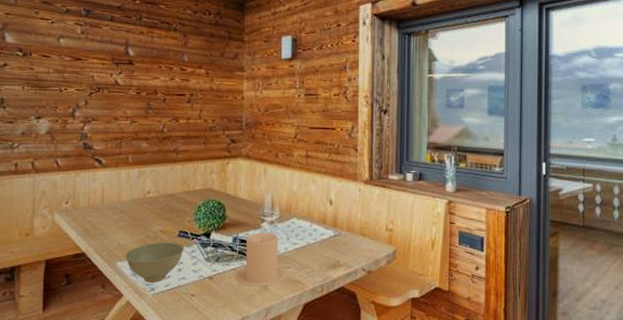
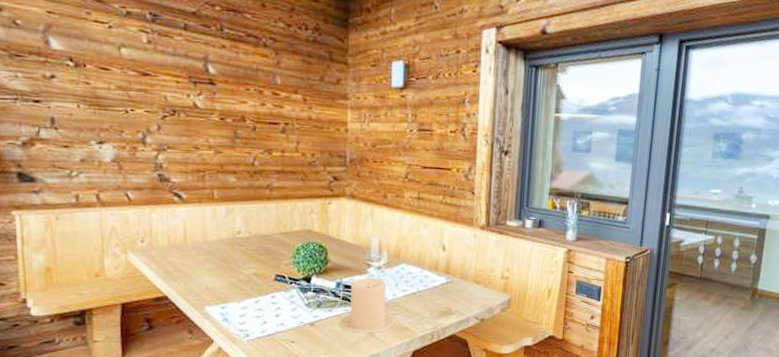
bowl: present [125,242,184,282] -> none [214,286,282,328]

